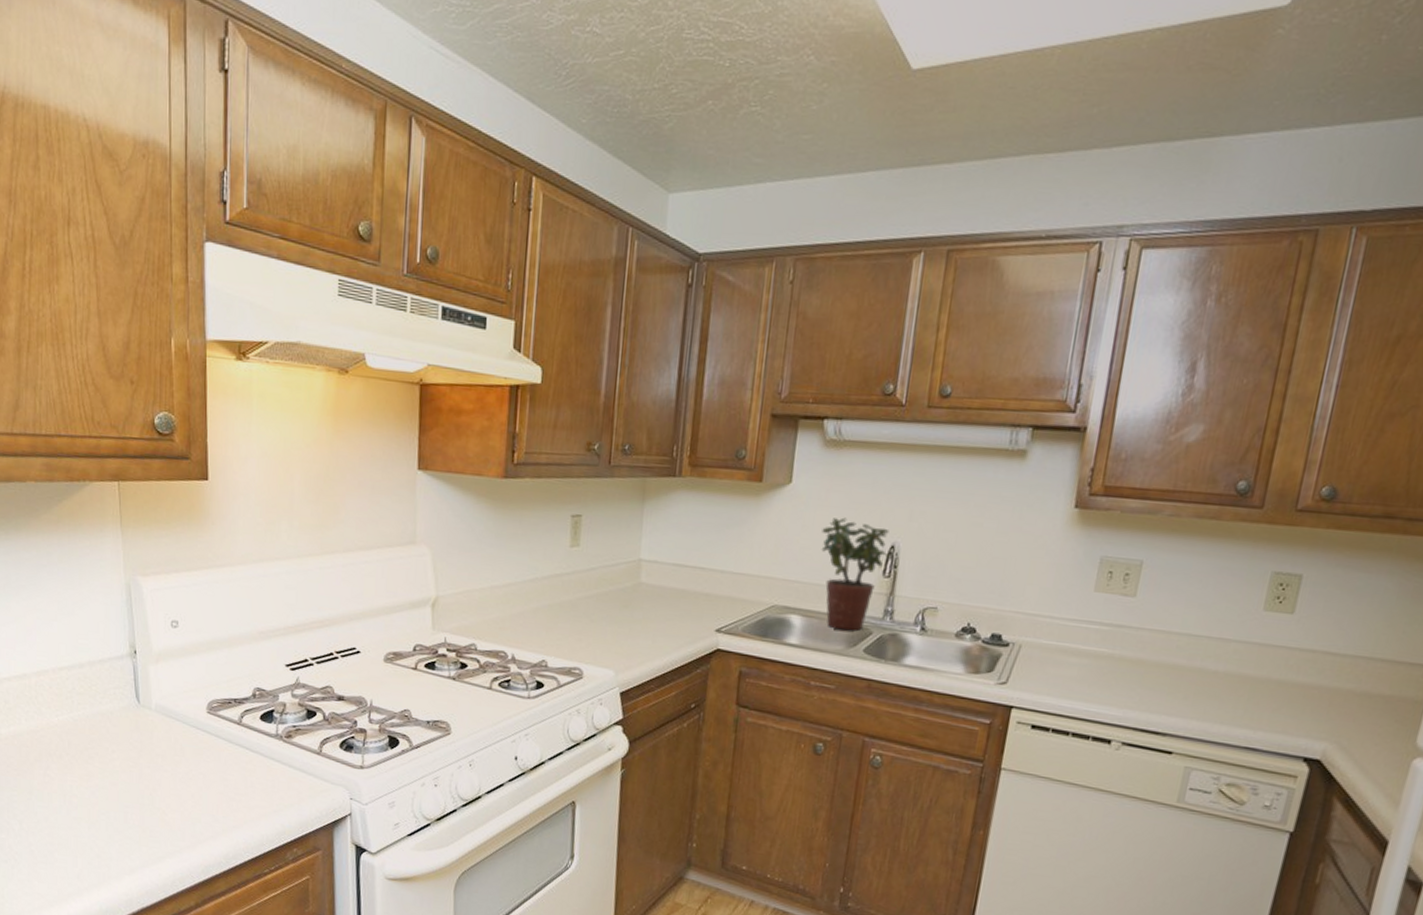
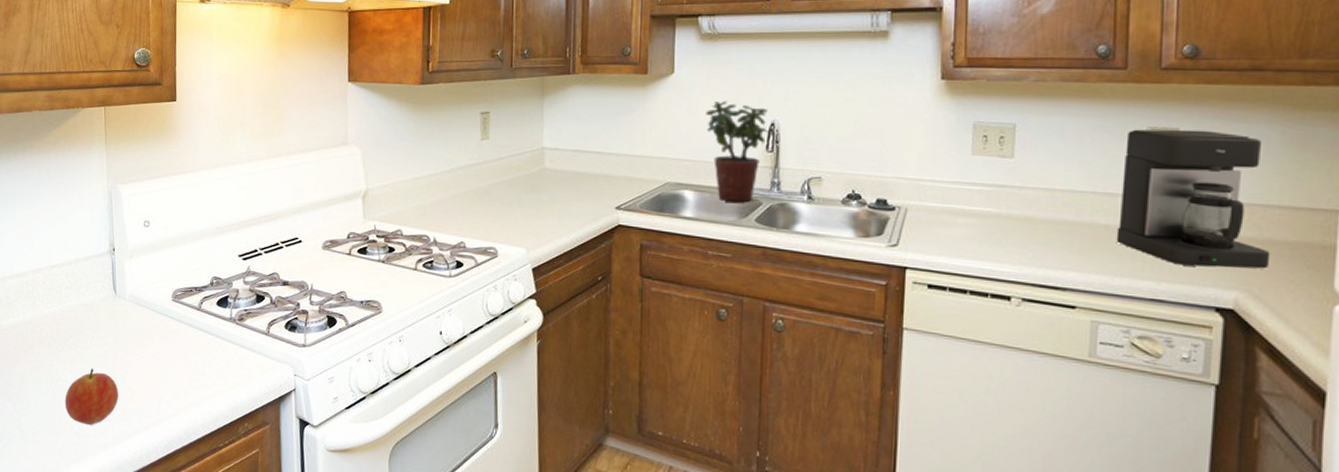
fruit: none [81,785,146,847] -> present [64,368,119,425]
coffee maker: none [1222,573,1379,722] -> present [1116,129,1271,269]

